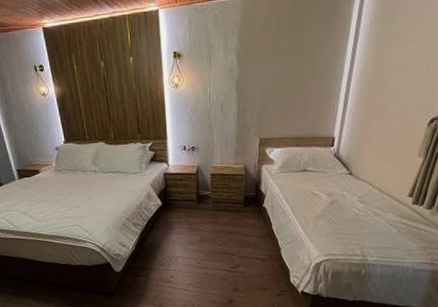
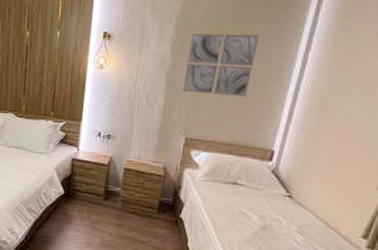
wall art: none [251,34,313,98] -> present [182,33,259,97]

